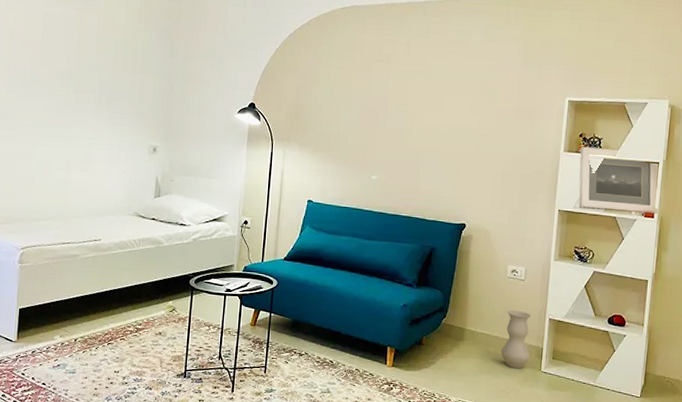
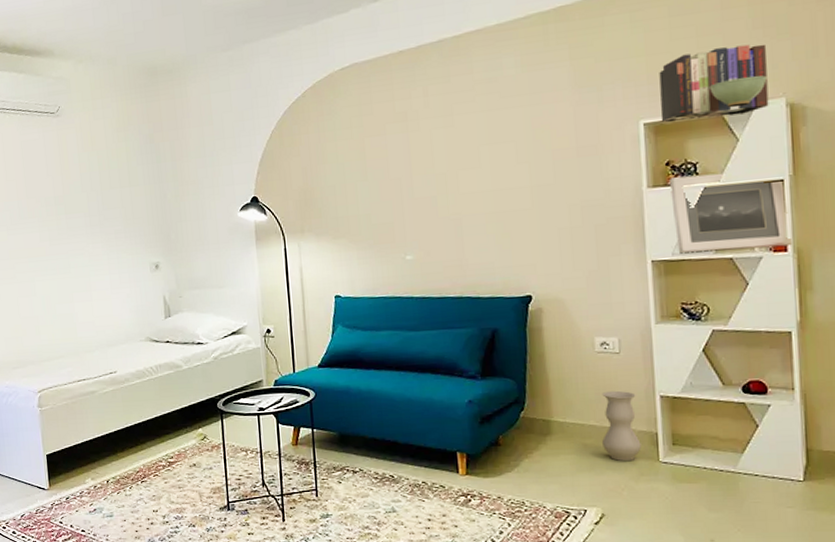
books: none [581,52,662,107] -> present [659,44,769,123]
bowl: none [618,78,659,101] -> present [709,75,767,108]

